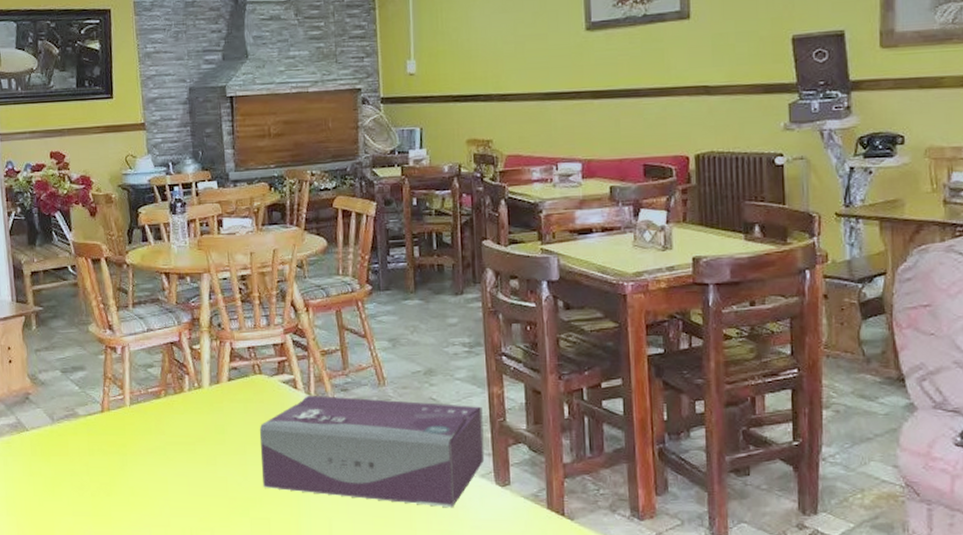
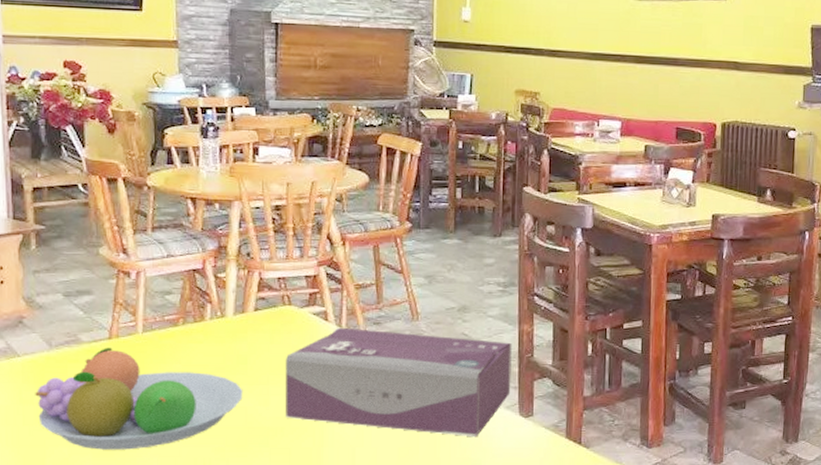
fruit bowl: none [42,421,223,519] -> present [35,348,243,450]

